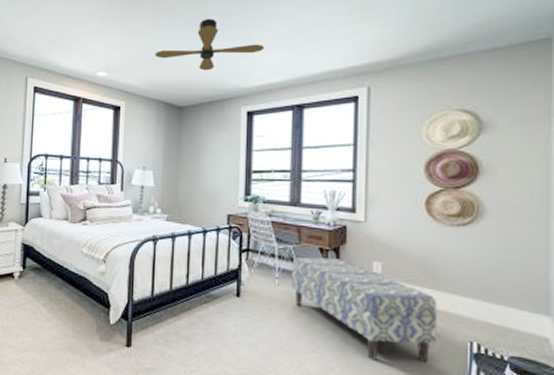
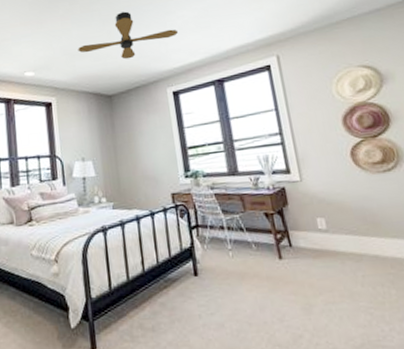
bench: present [291,256,437,362] -> none [241,221,392,320]

